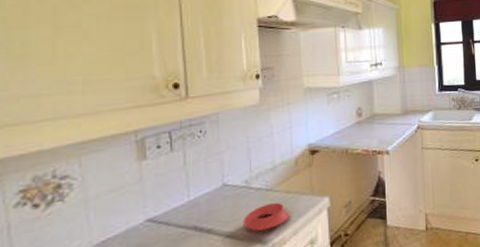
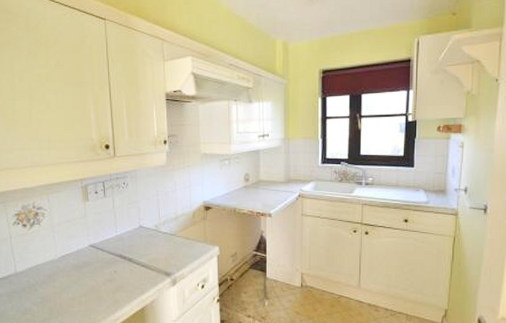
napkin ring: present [243,203,289,232] -> none [154,246,187,266]

